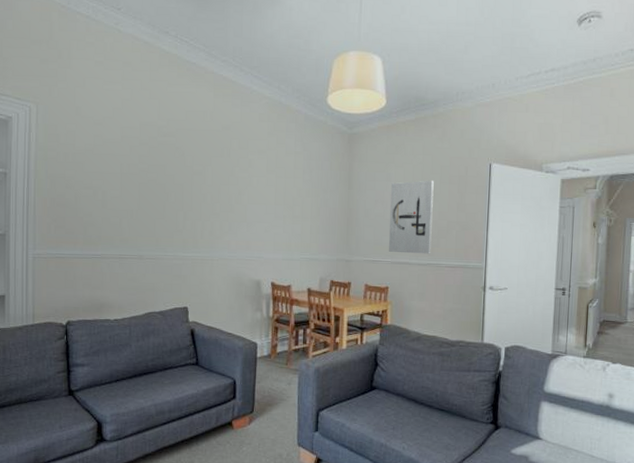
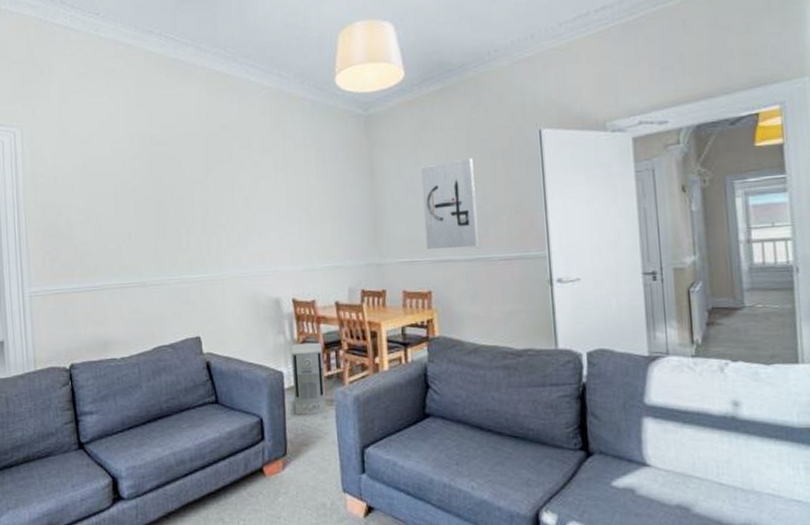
air purifier: none [264,320,293,380] -> present [290,342,326,415]

